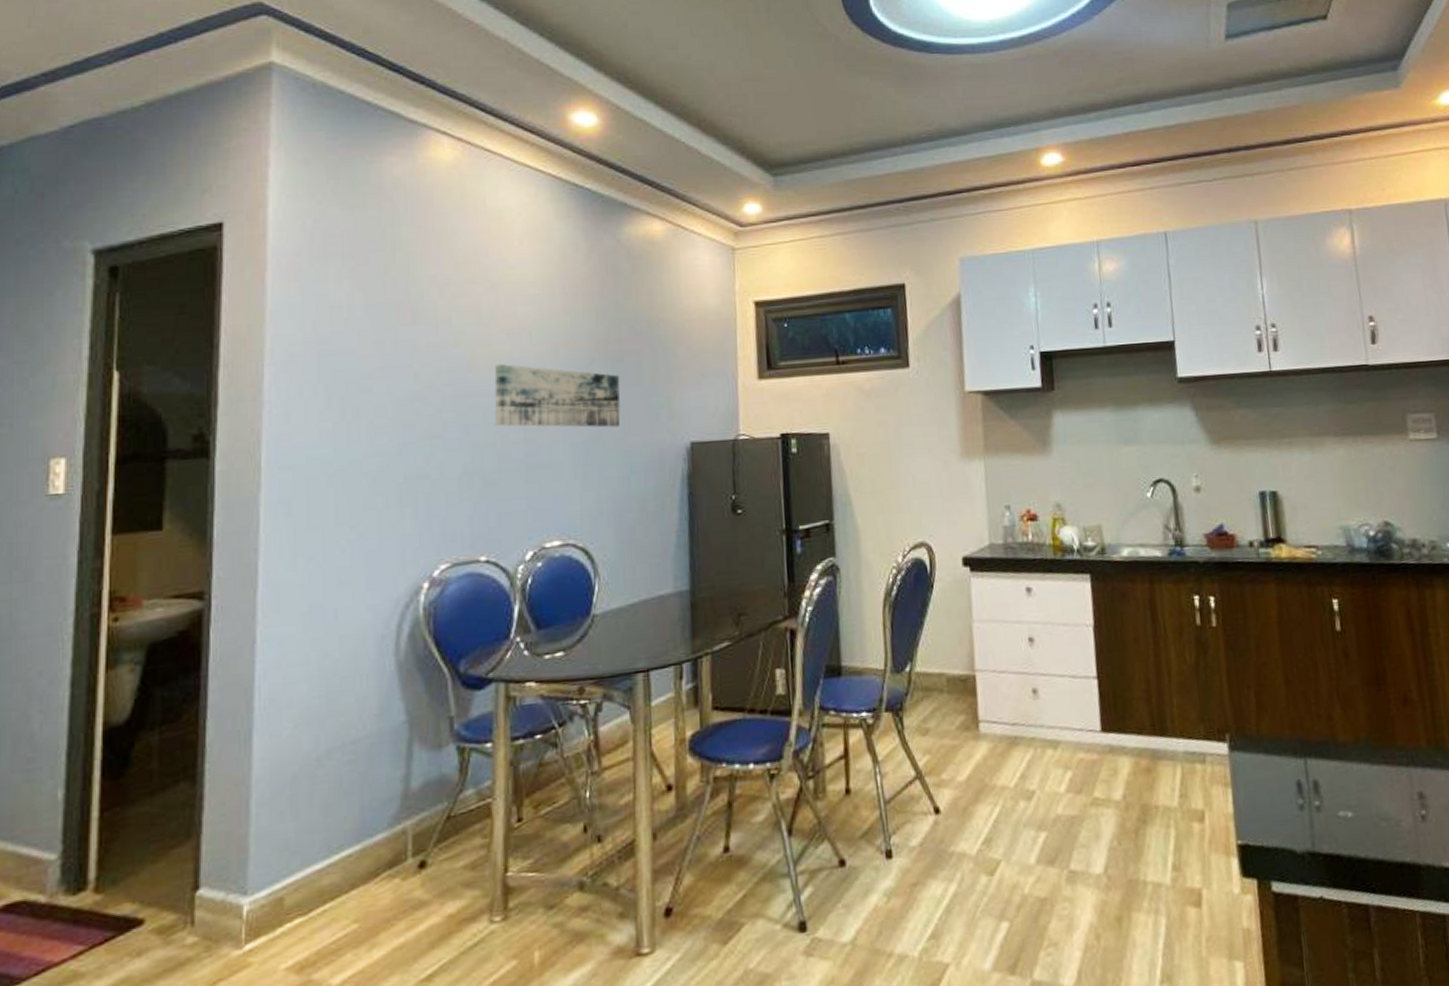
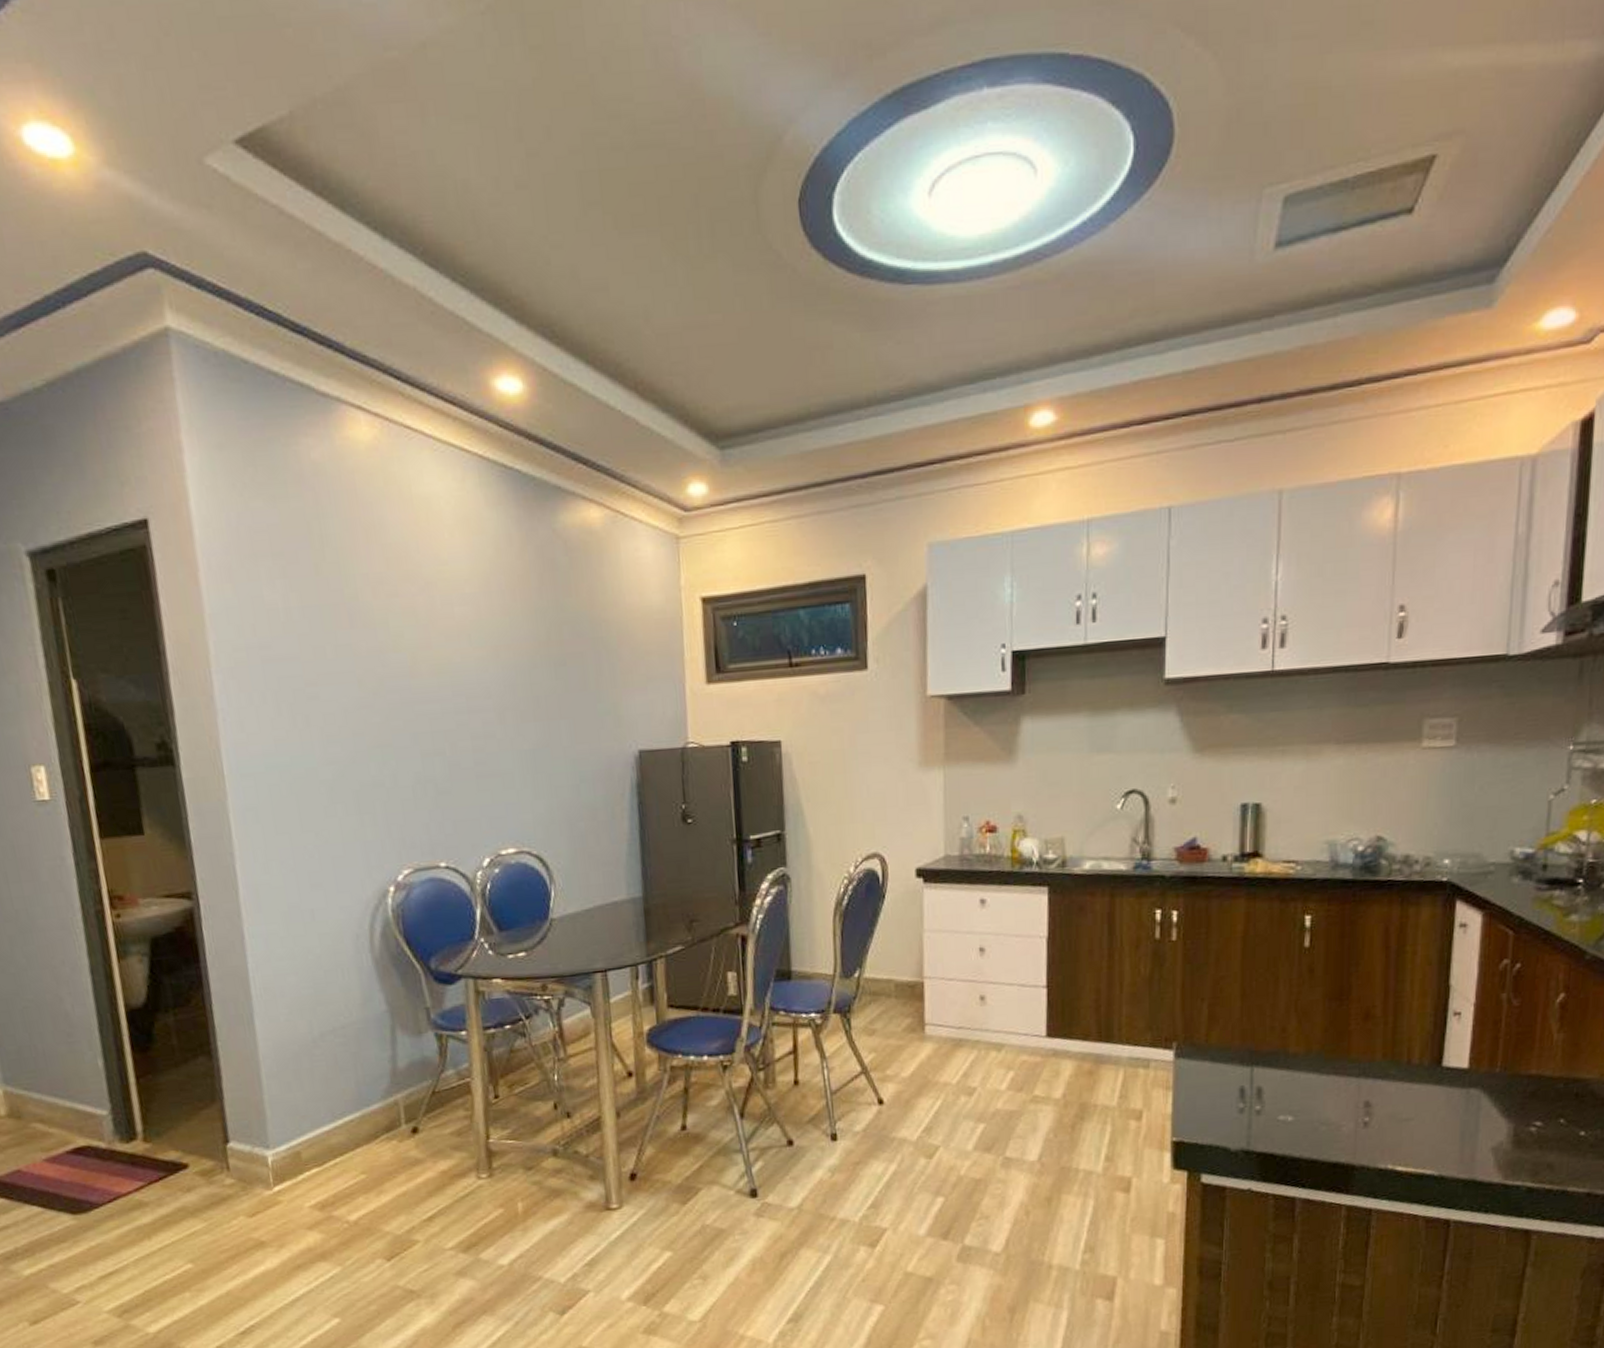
wall art: present [494,364,621,428] -> none [437,669,567,736]

